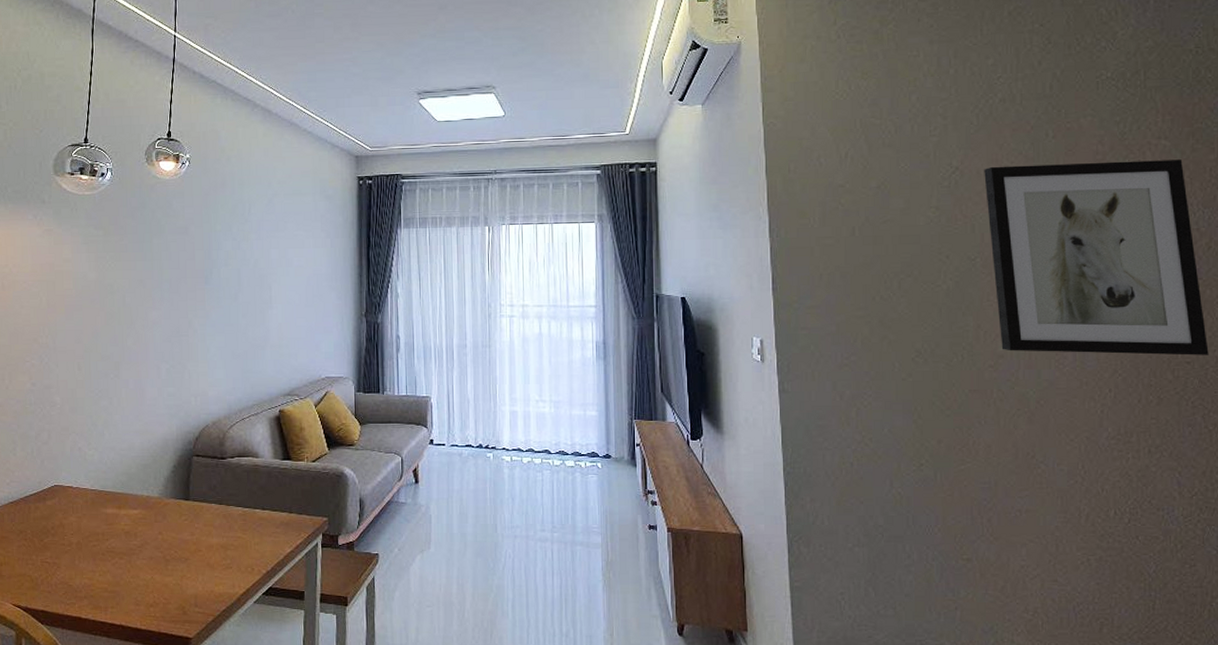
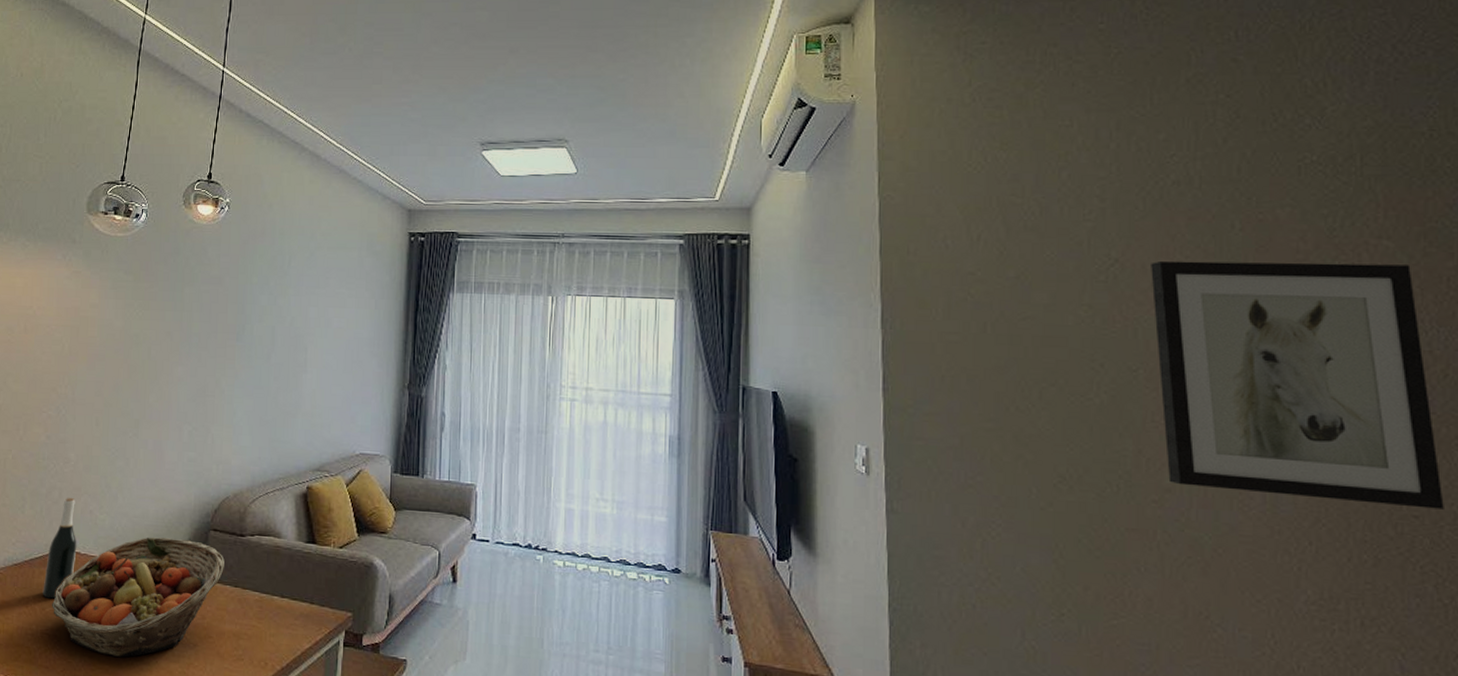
wine bottle: none [39,438,69,530] -> present [42,498,77,599]
fruit basket: none [48,466,208,576] -> present [51,537,225,657]

